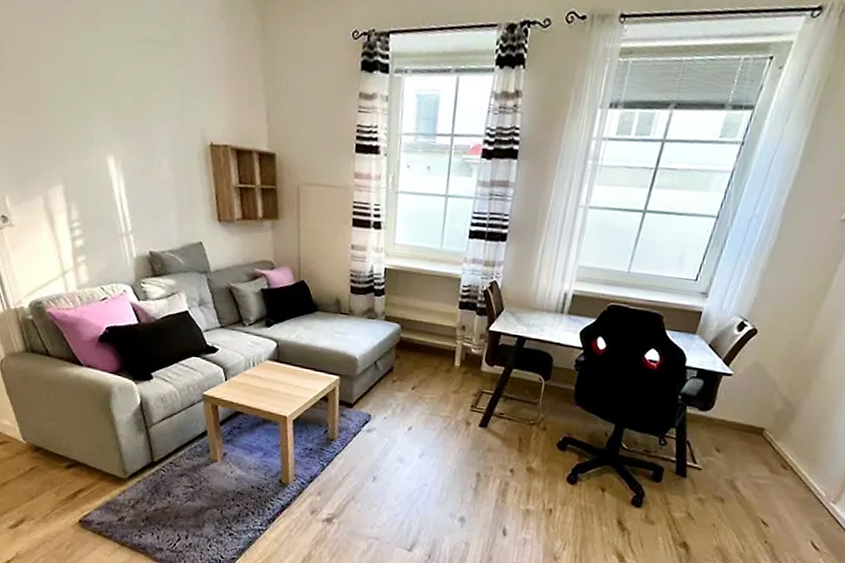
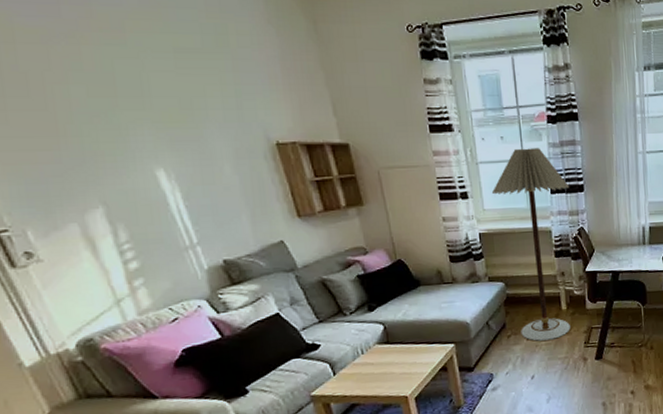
floor lamp: none [406,182,492,395] -> present [491,148,570,341]

